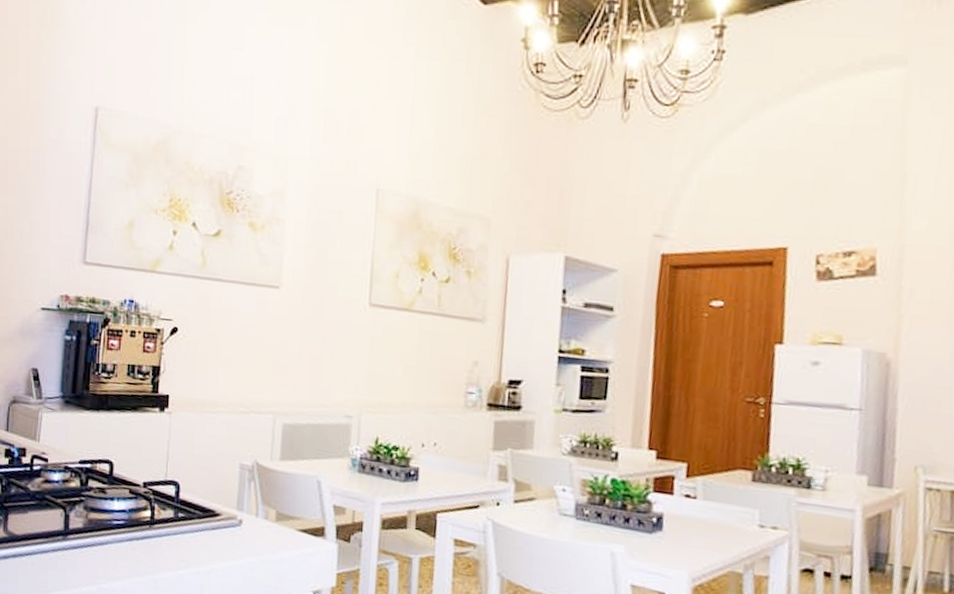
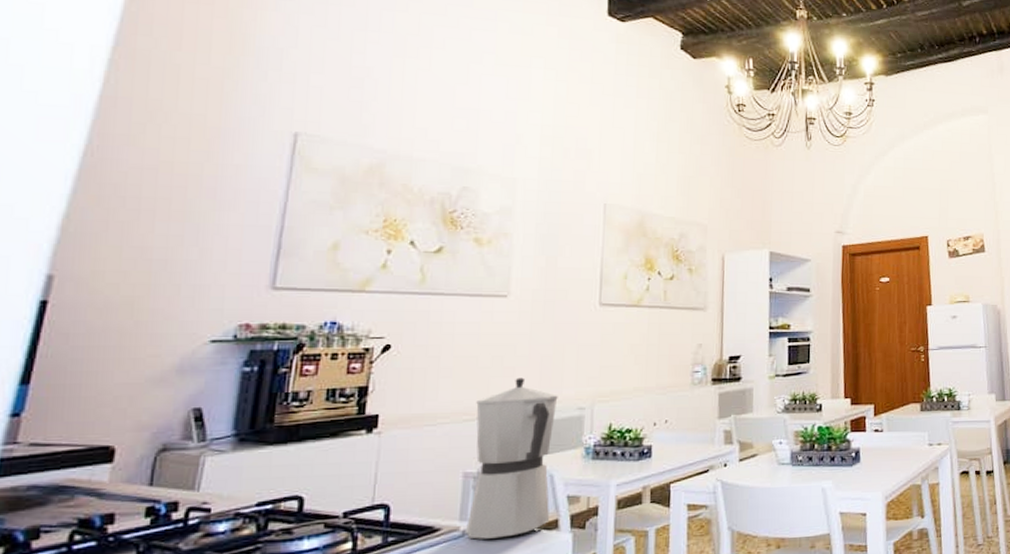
coffeepot: none [242,375,326,535] -> present [466,377,558,540]

